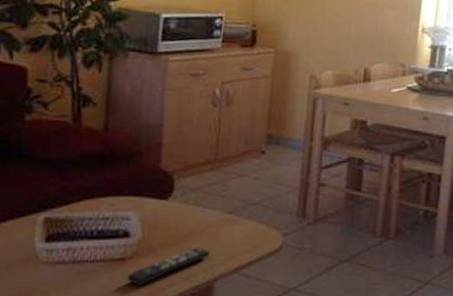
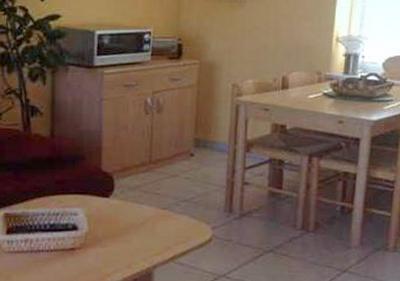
remote control: present [127,247,210,287] -> none [78,238,148,273]

